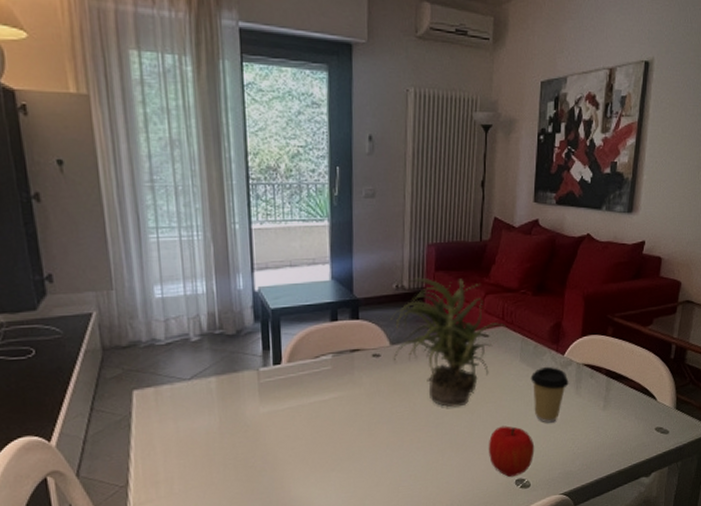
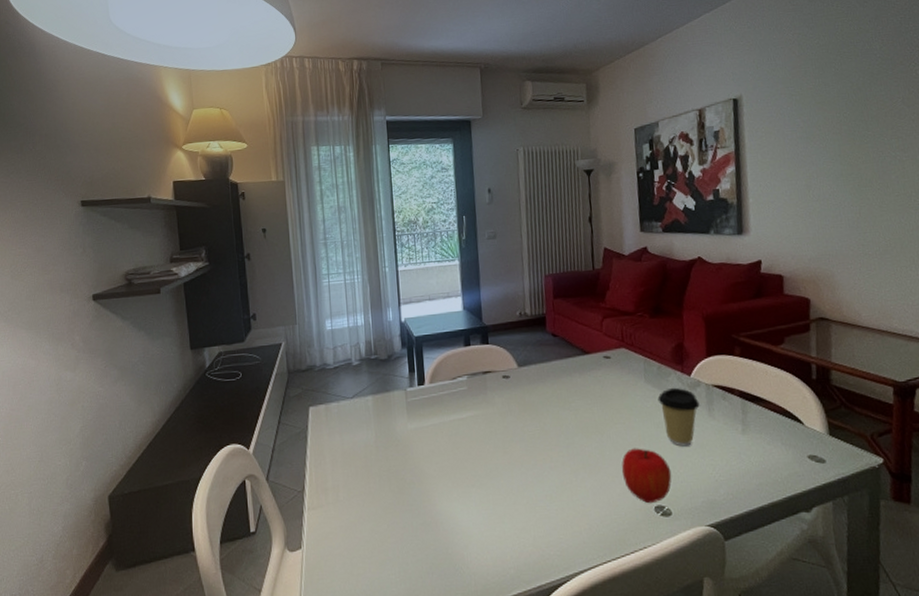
potted plant: present [390,277,506,408] -> none [516,304,627,428]

